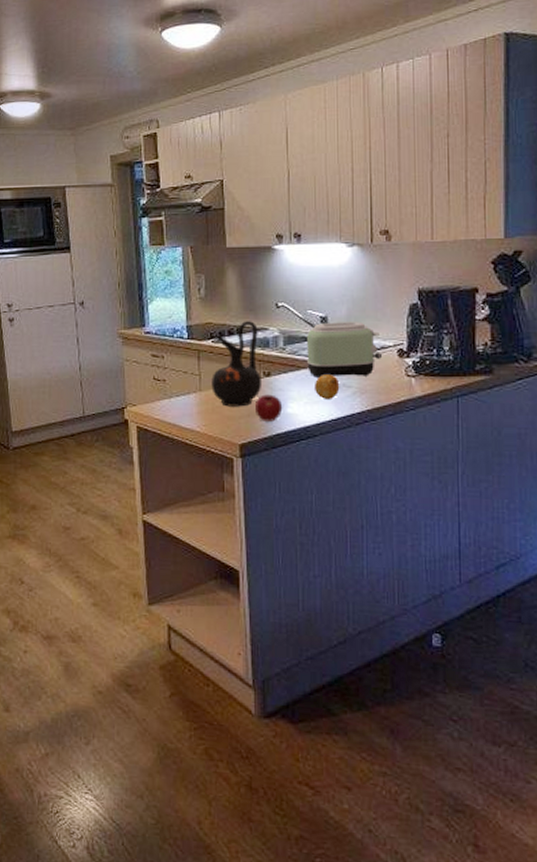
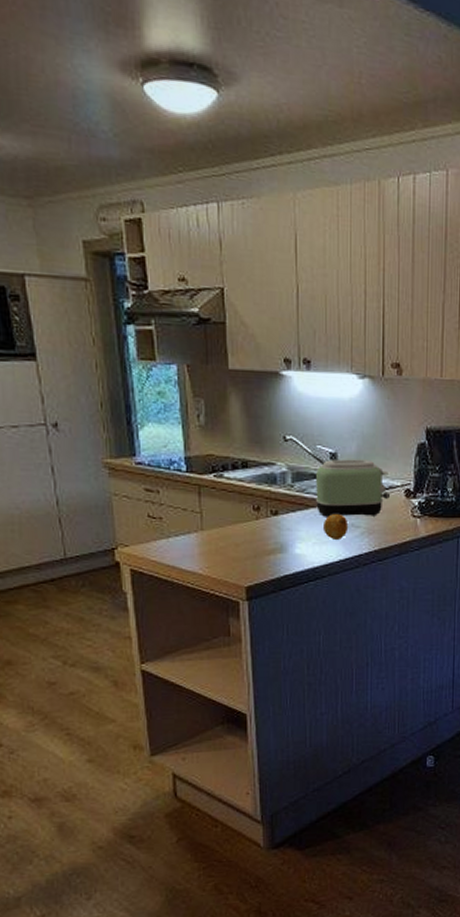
ceramic jug: present [211,321,263,407] -> none [214,454,270,548]
apple: present [256,394,283,422] -> none [262,534,291,563]

